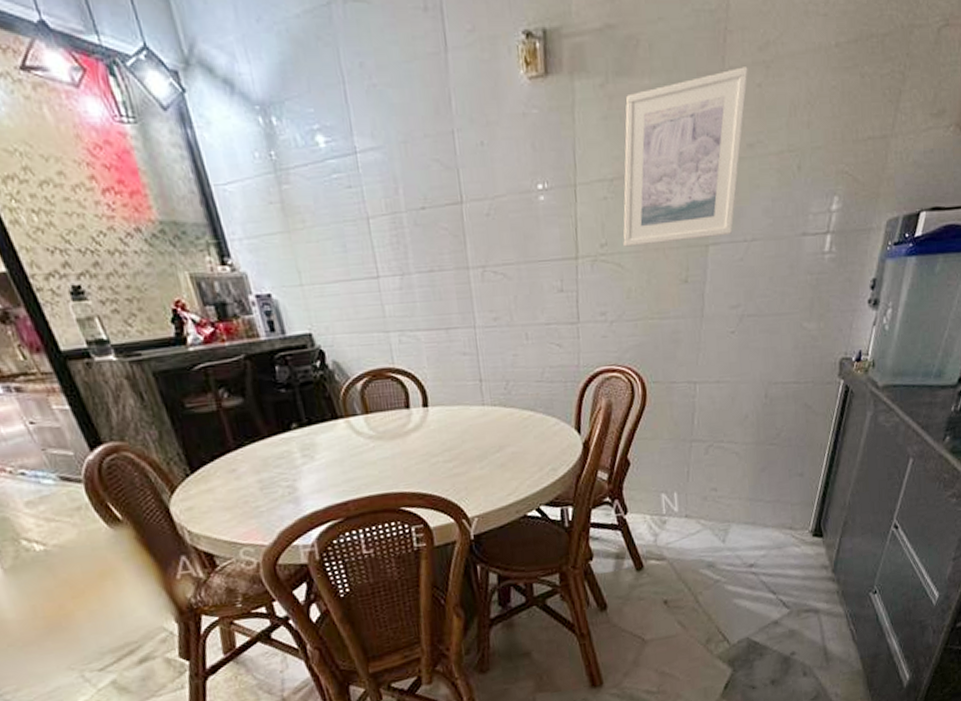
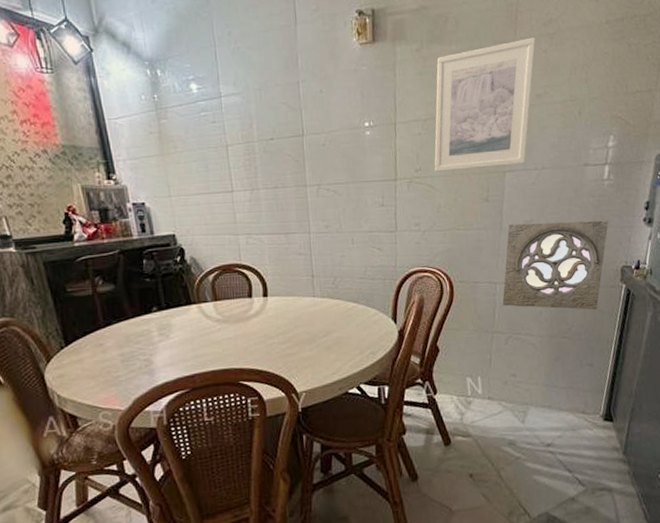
wall ornament: none [702,303,828,412] -> present [502,220,609,310]

